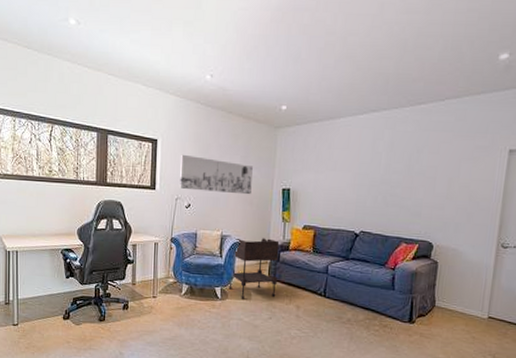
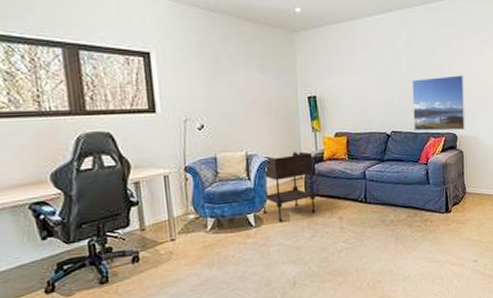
wall art: present [179,154,253,195] -> none [182,68,274,109]
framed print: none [385,181,450,240] -> present [412,75,466,131]

